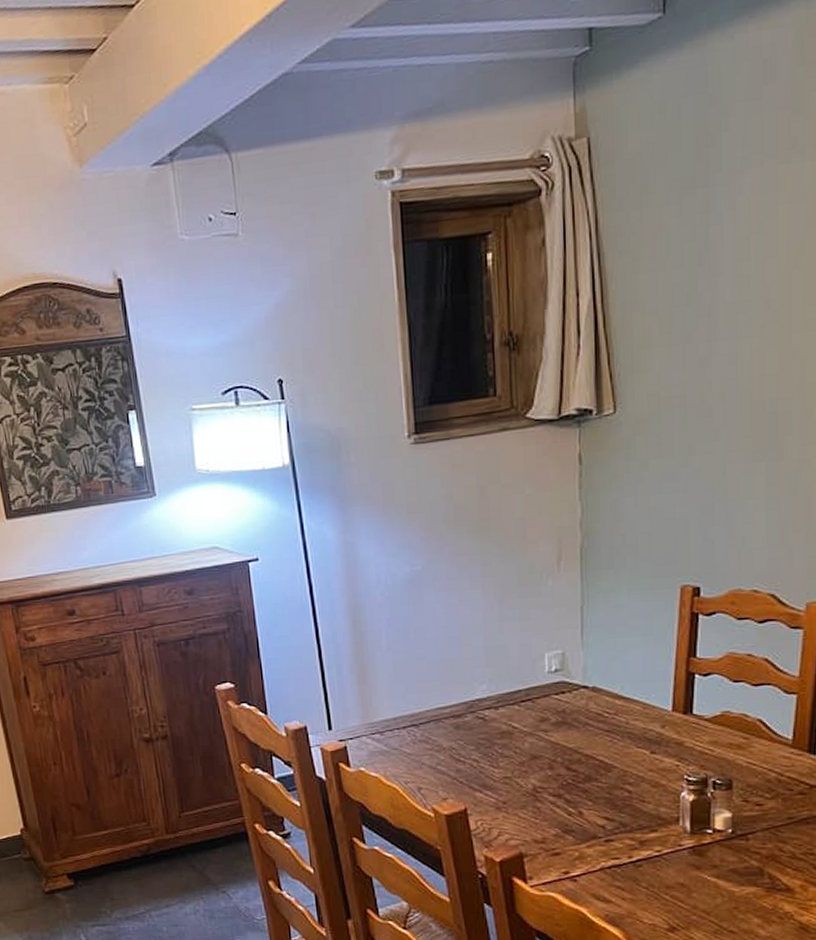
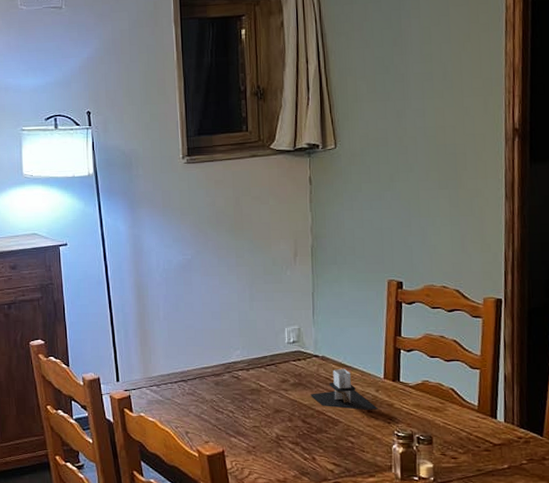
candle: none [577,700,664,751] -> present [310,368,378,410]

